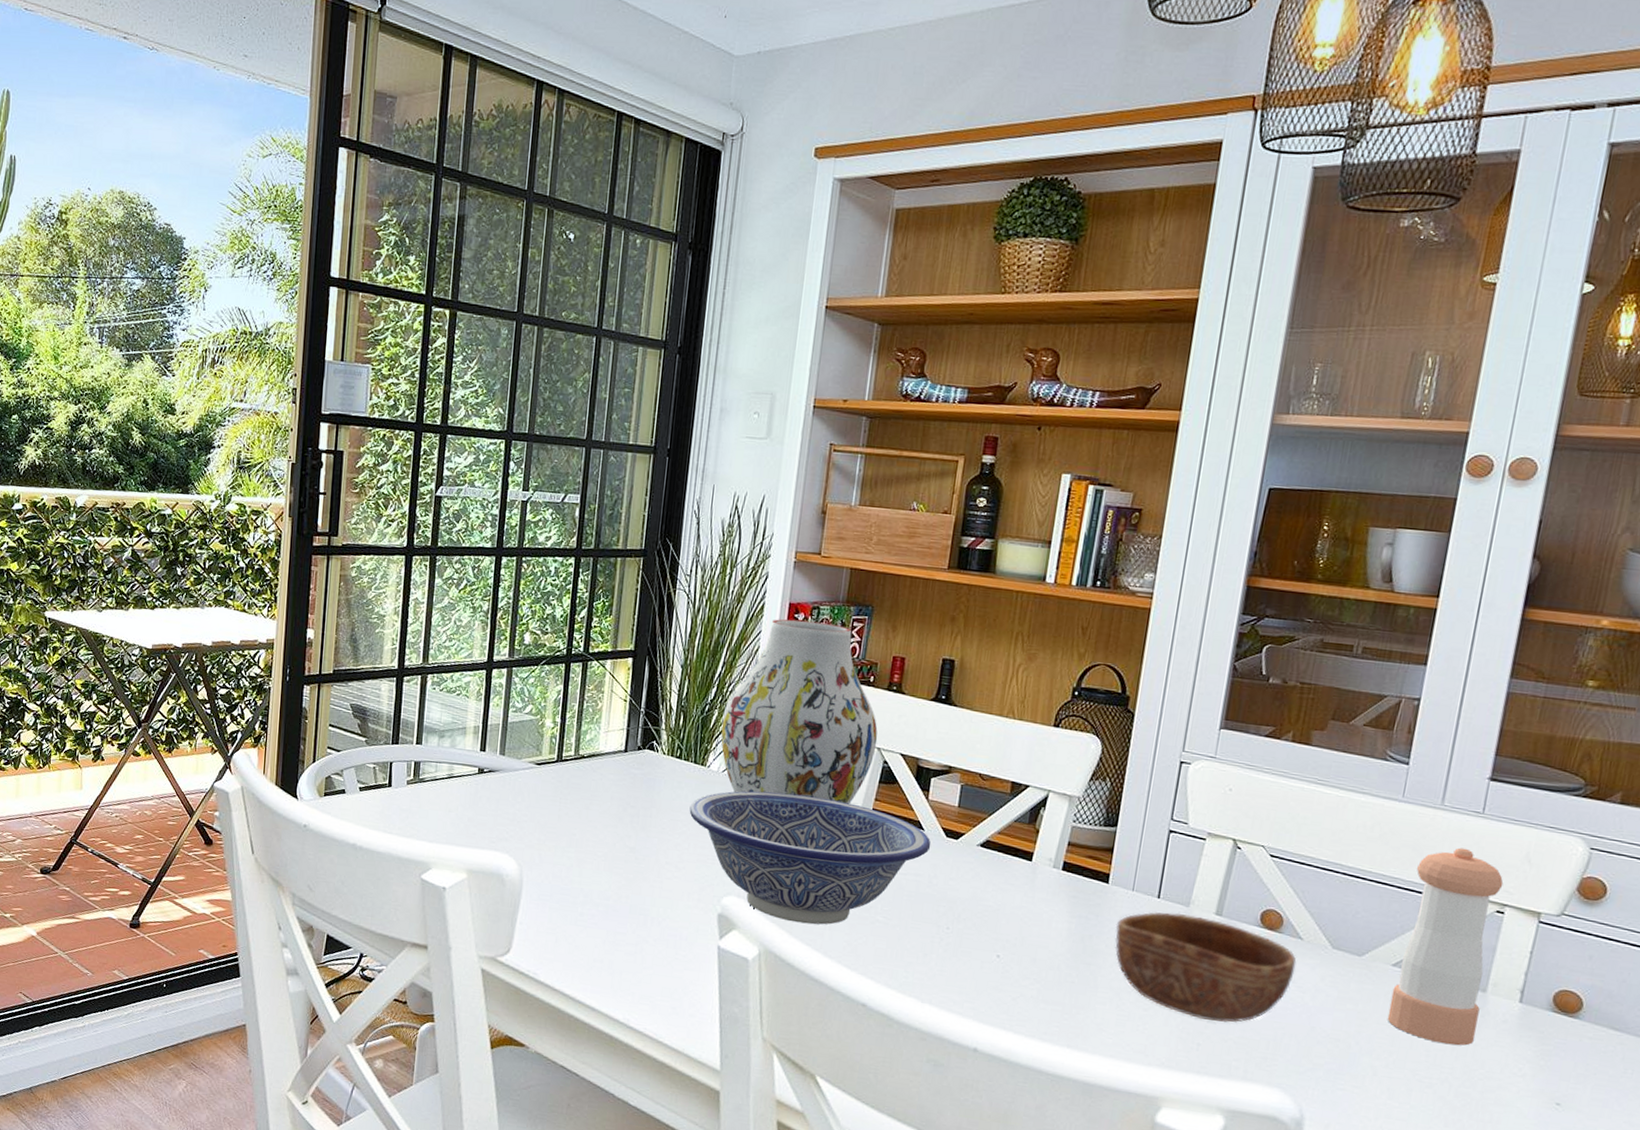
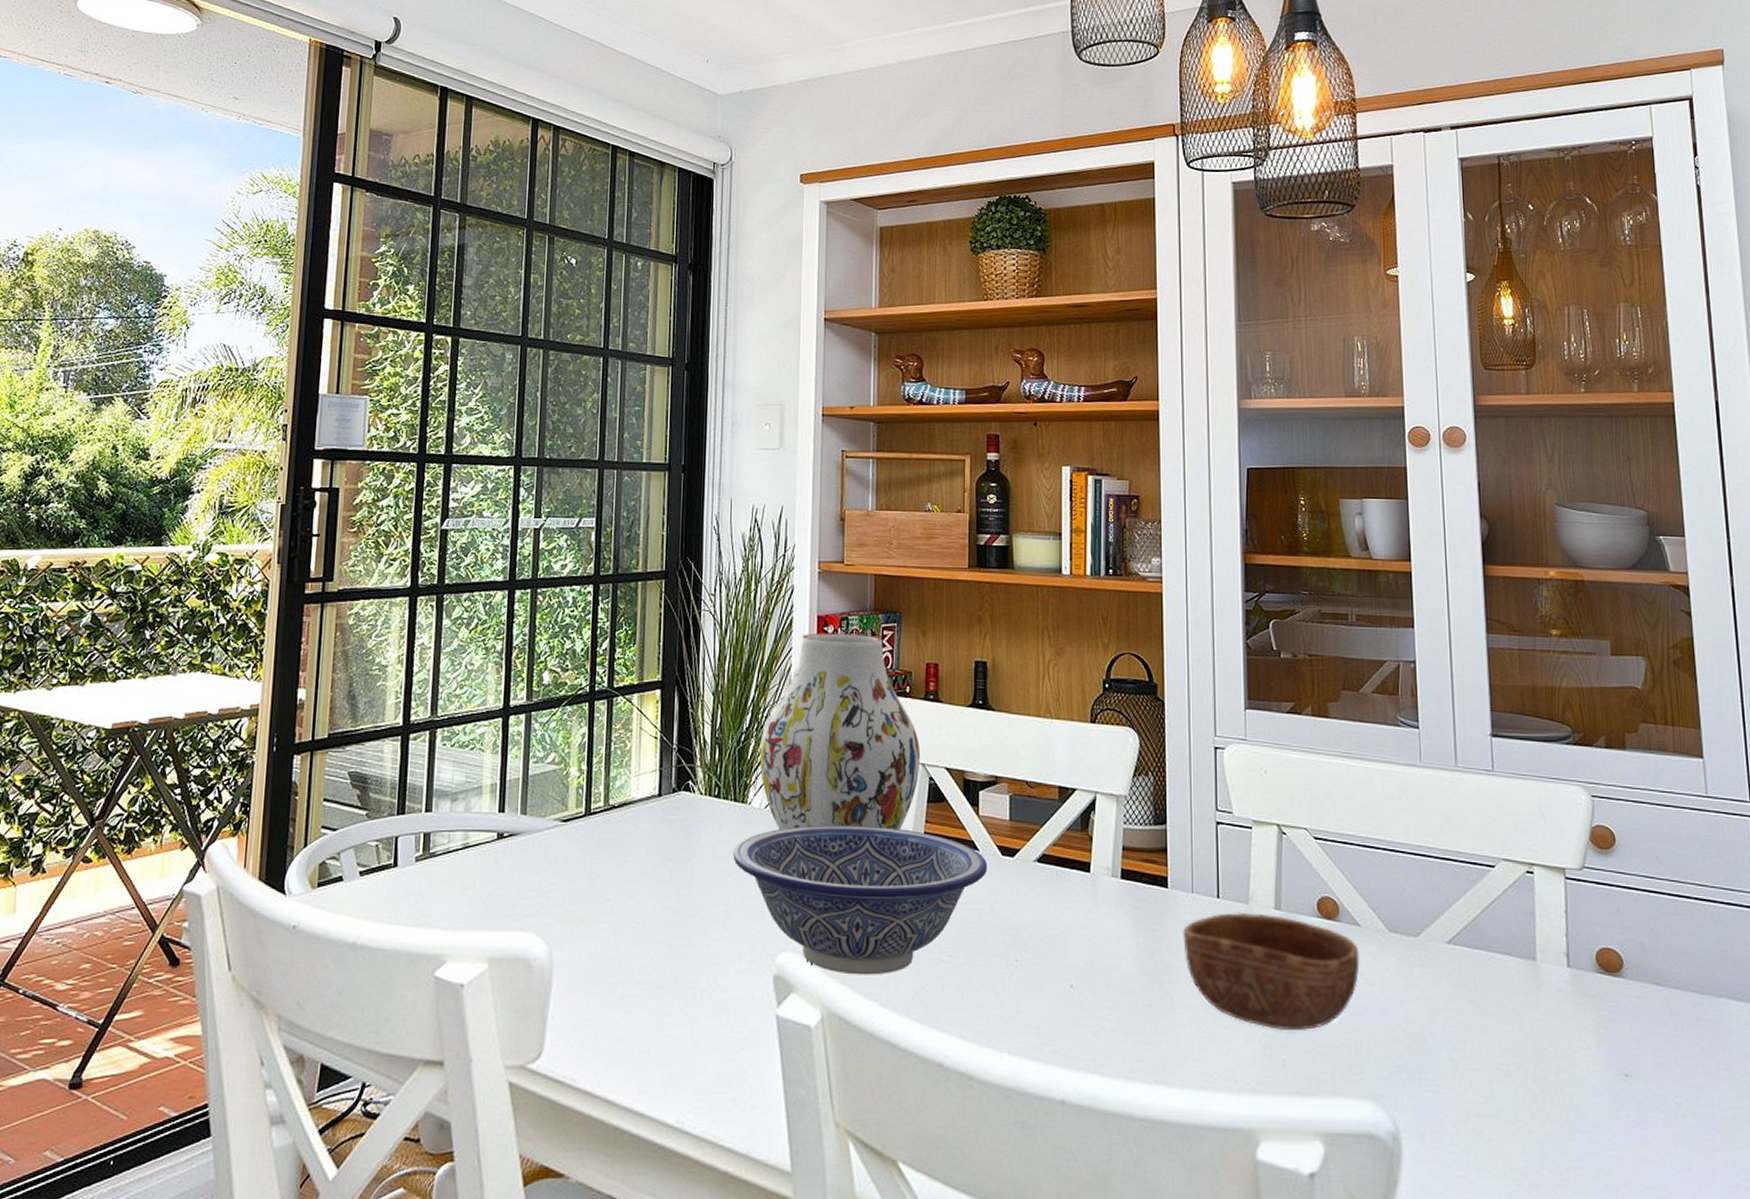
pepper shaker: present [1387,847,1504,1046] -> none [1448,809,1536,1024]

